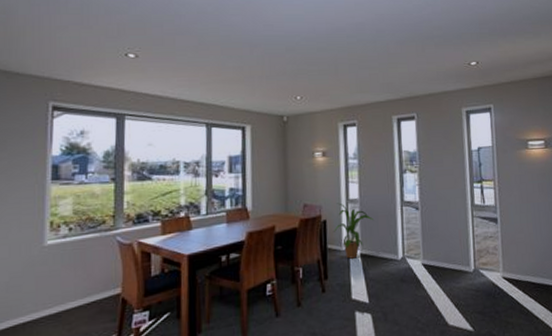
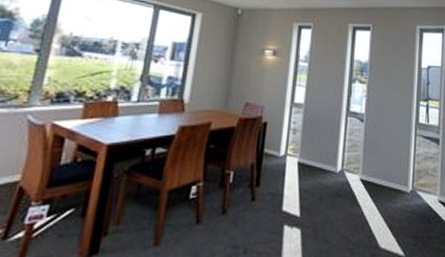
house plant: present [333,203,374,259] -> none [272,105,316,166]

